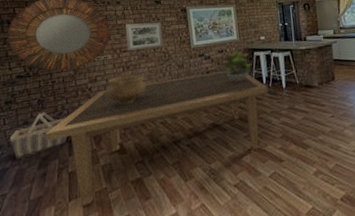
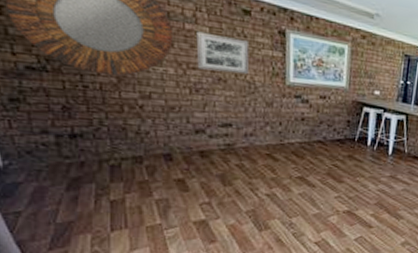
basket: present [9,112,67,159] -> none [20,123,107,175]
dining table: present [45,69,268,206] -> none [75,112,371,239]
ceramic pot: present [106,74,146,105] -> none [164,98,220,136]
potted plant: present [224,50,252,82] -> none [324,100,359,138]

